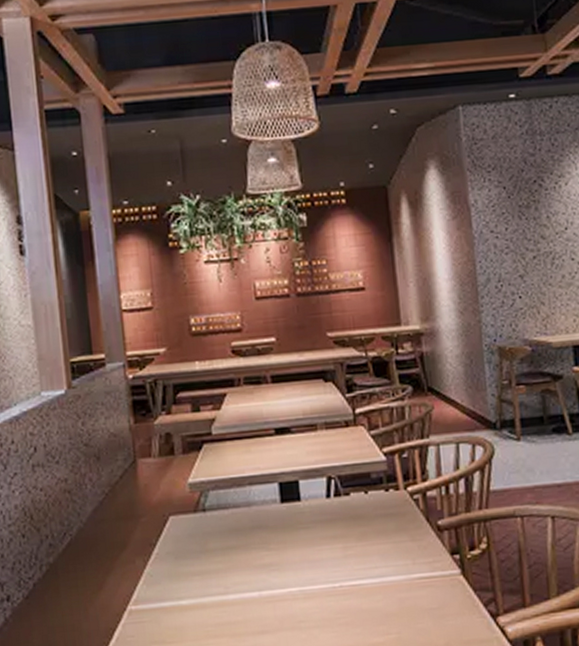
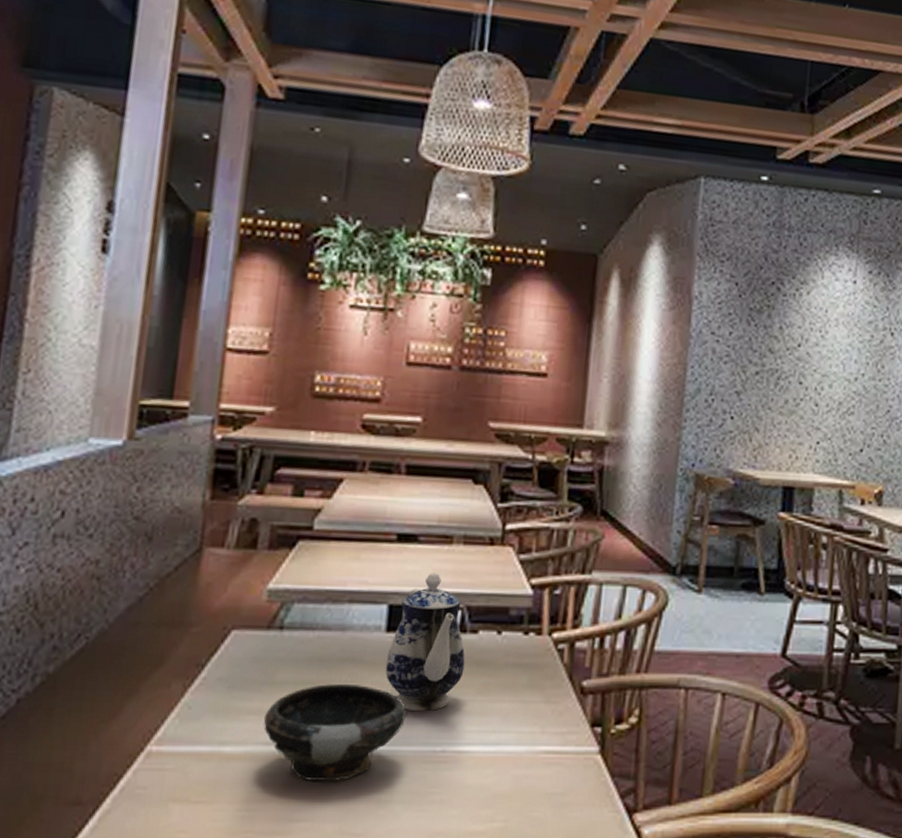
bowl: none [205,544,308,619] -> present [263,683,406,782]
teapot: none [285,454,345,560] -> present [385,573,465,712]

